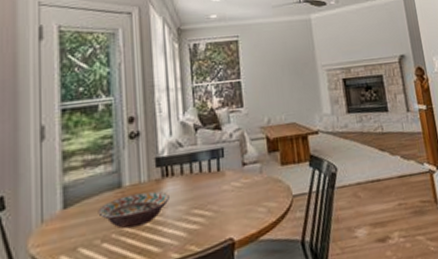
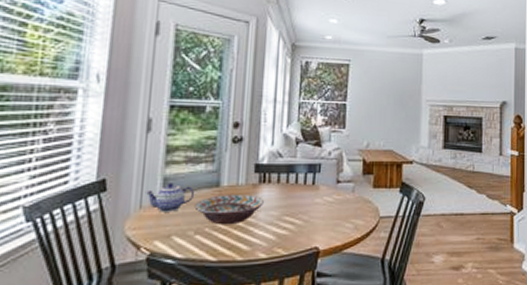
teapot: none [45,190,96,224] -> present [144,183,194,212]

